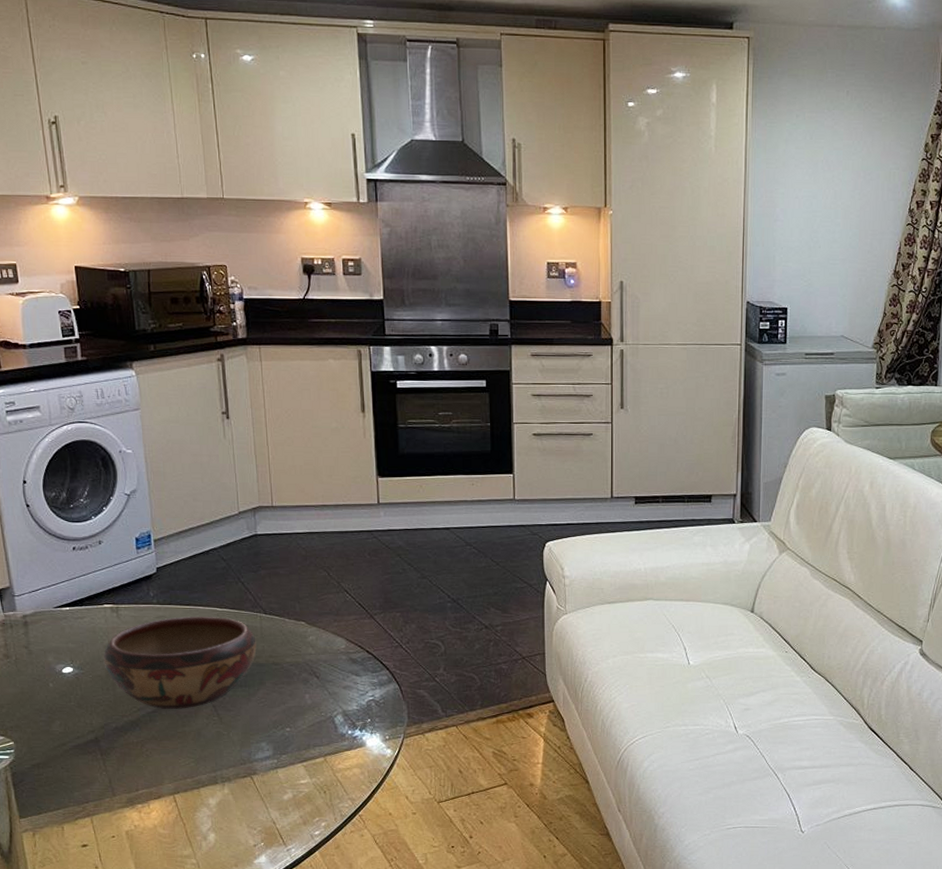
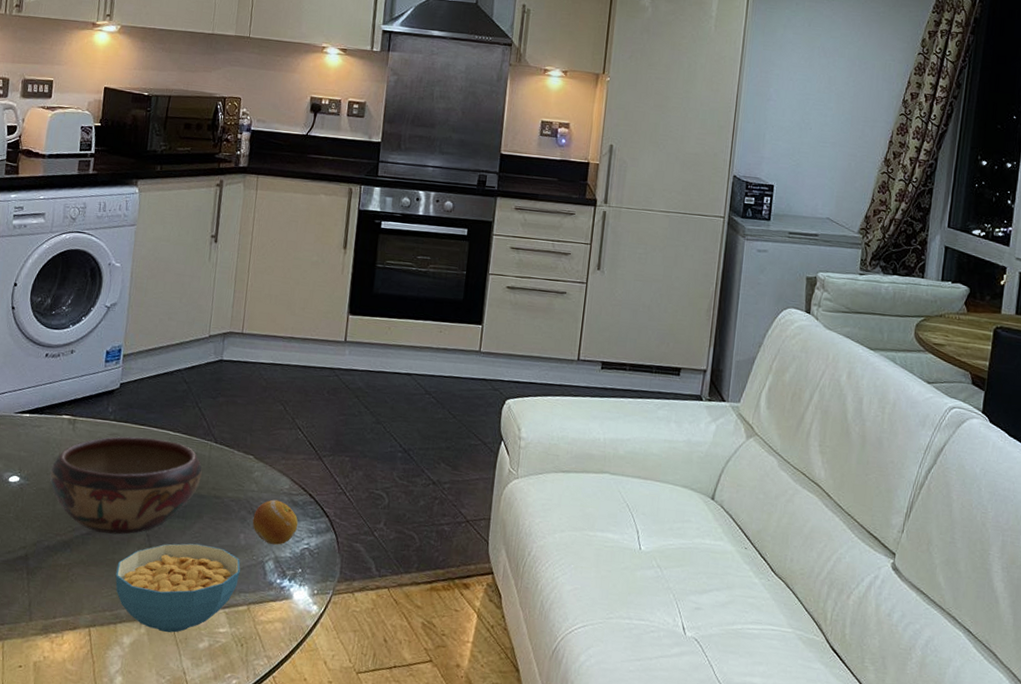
cereal bowl: none [189,708,311,790] -> present [115,543,240,633]
fruit: none [315,660,360,700] -> present [252,499,299,545]

